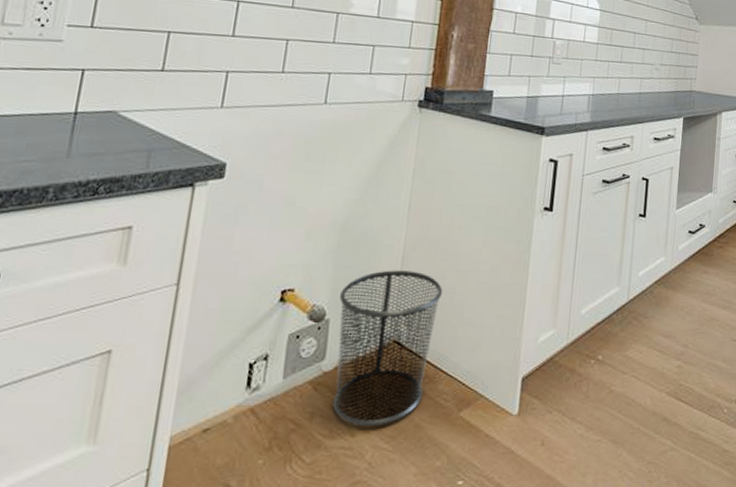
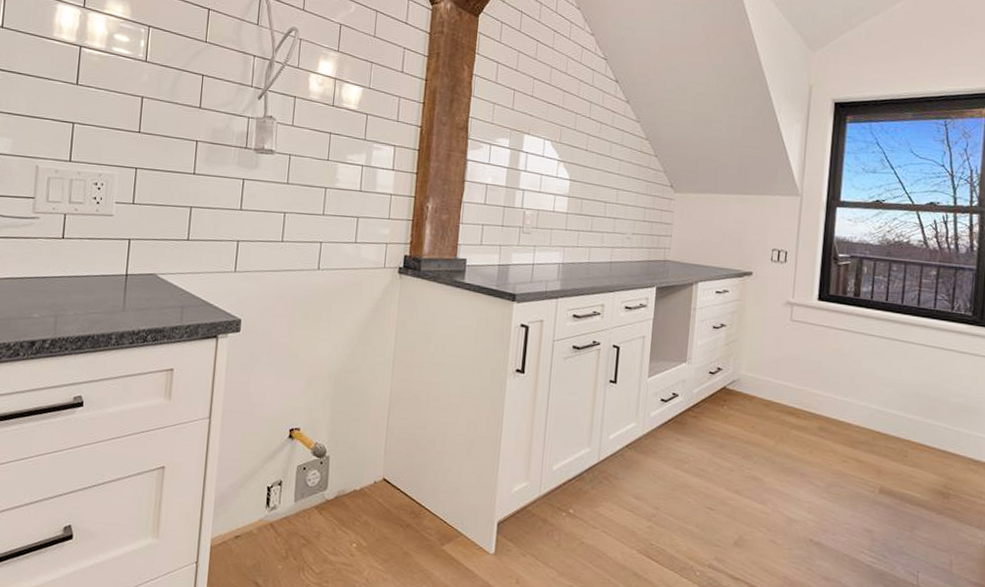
trash can: present [333,270,443,426] -> none [335,418,425,550]

